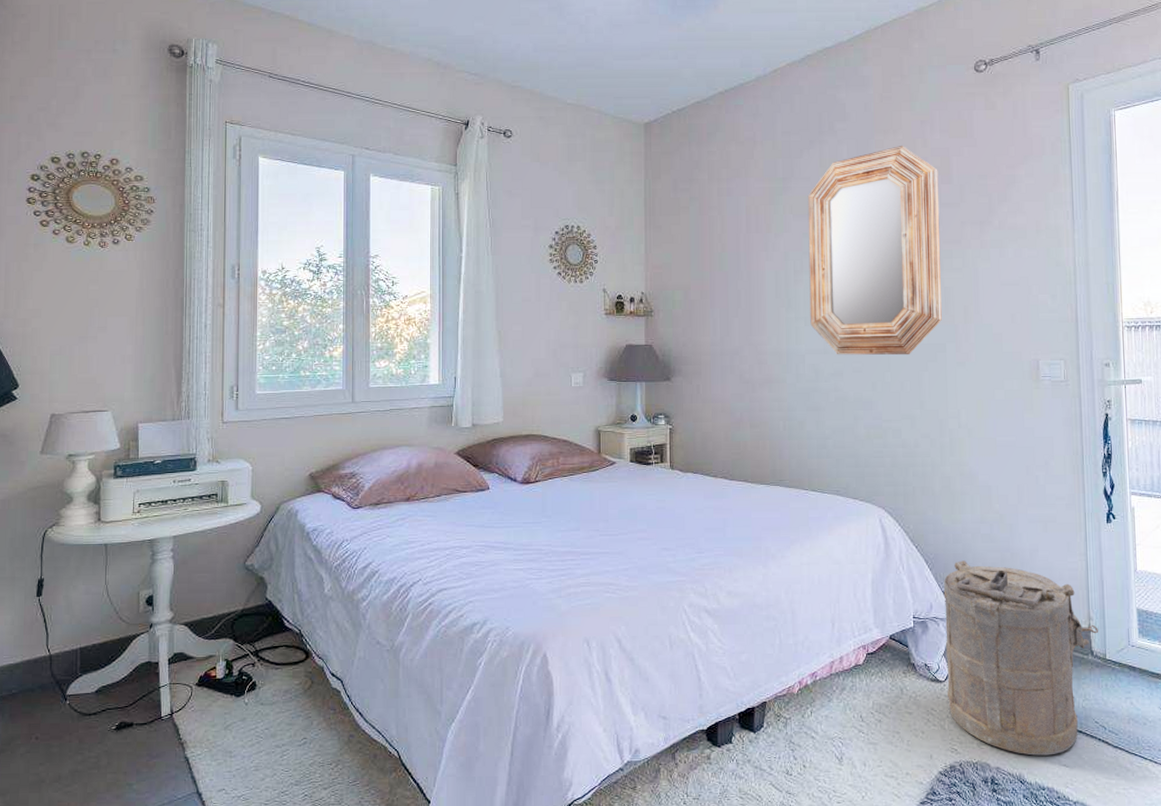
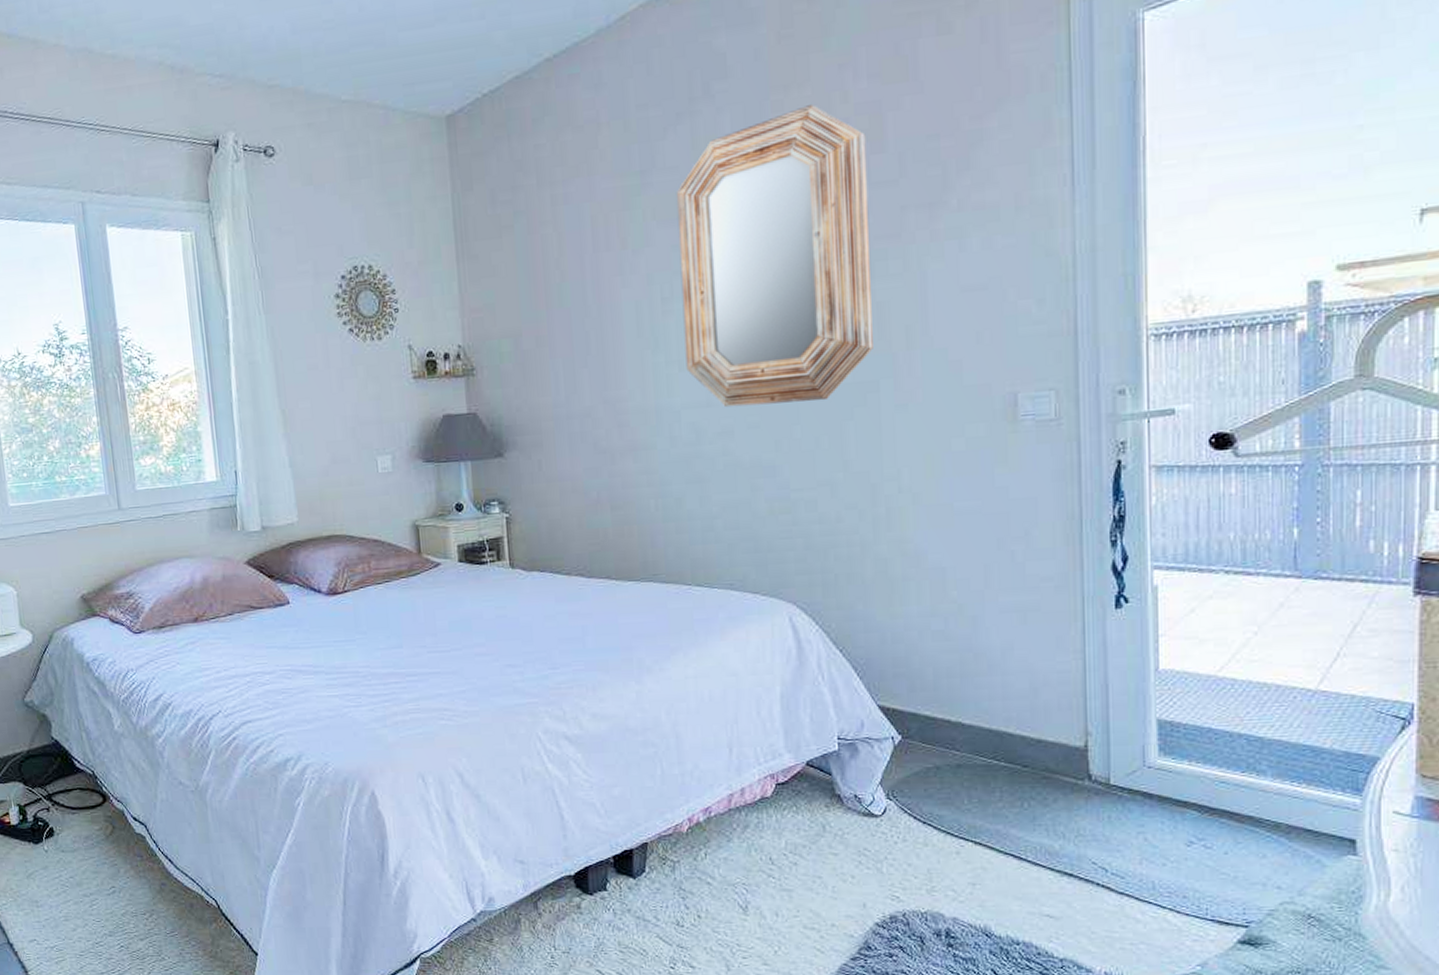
laundry hamper: present [943,560,1099,756] -> none [879,665,1101,904]

